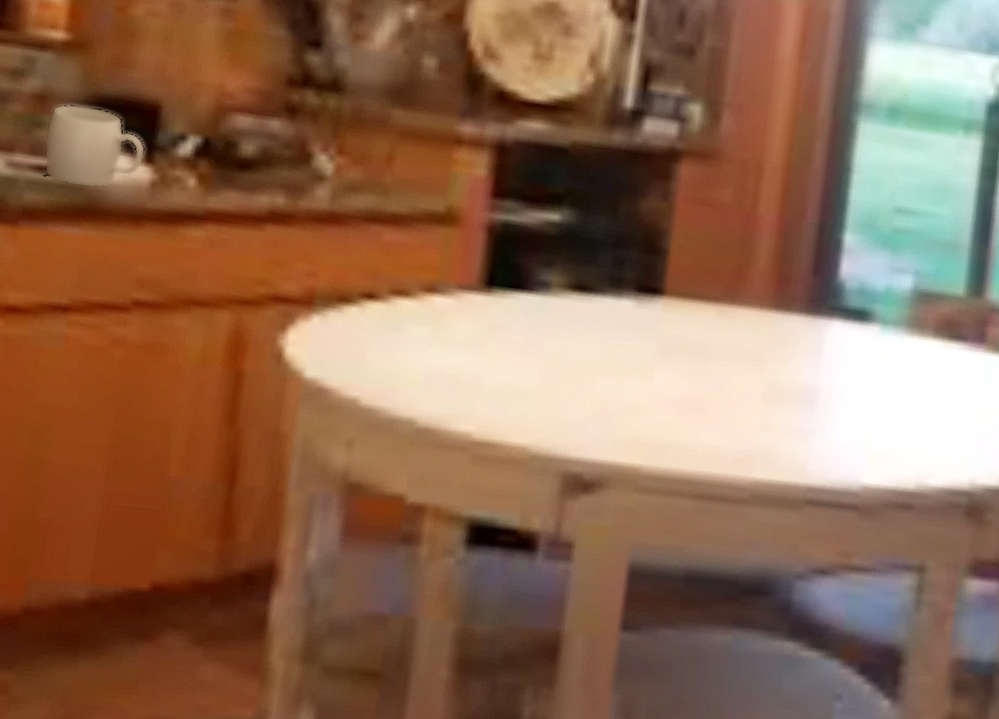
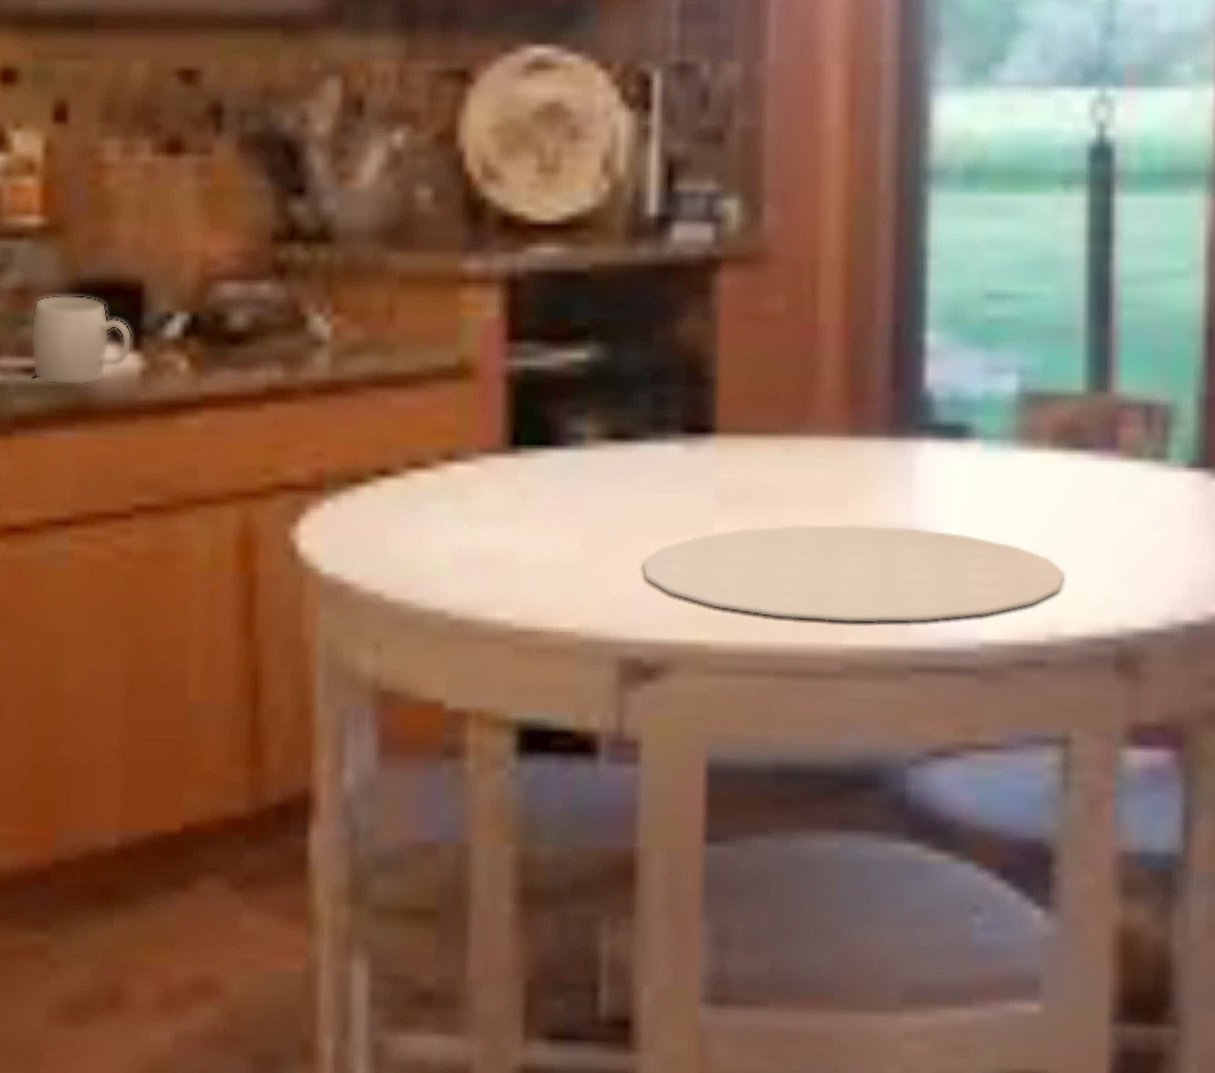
placemat: none [589,374,935,466] -> present [641,523,1066,624]

